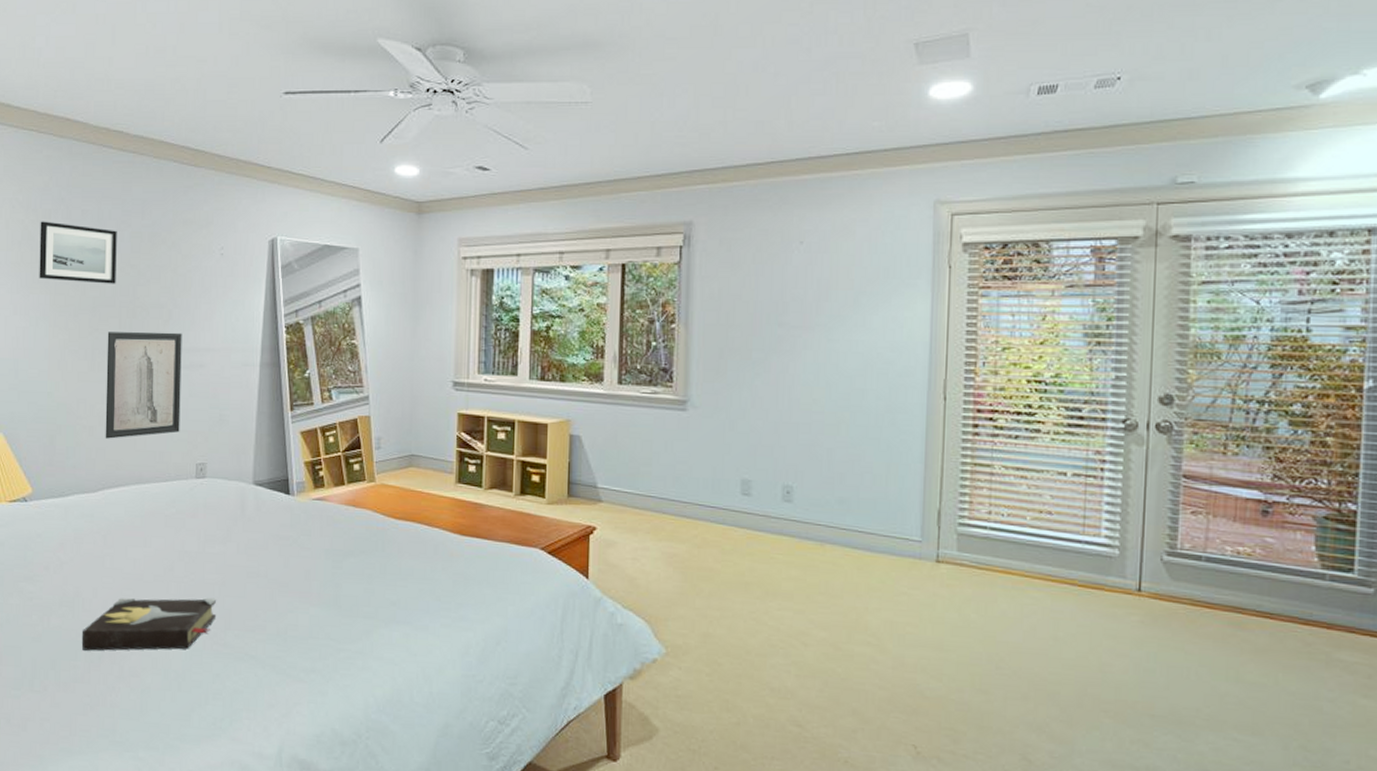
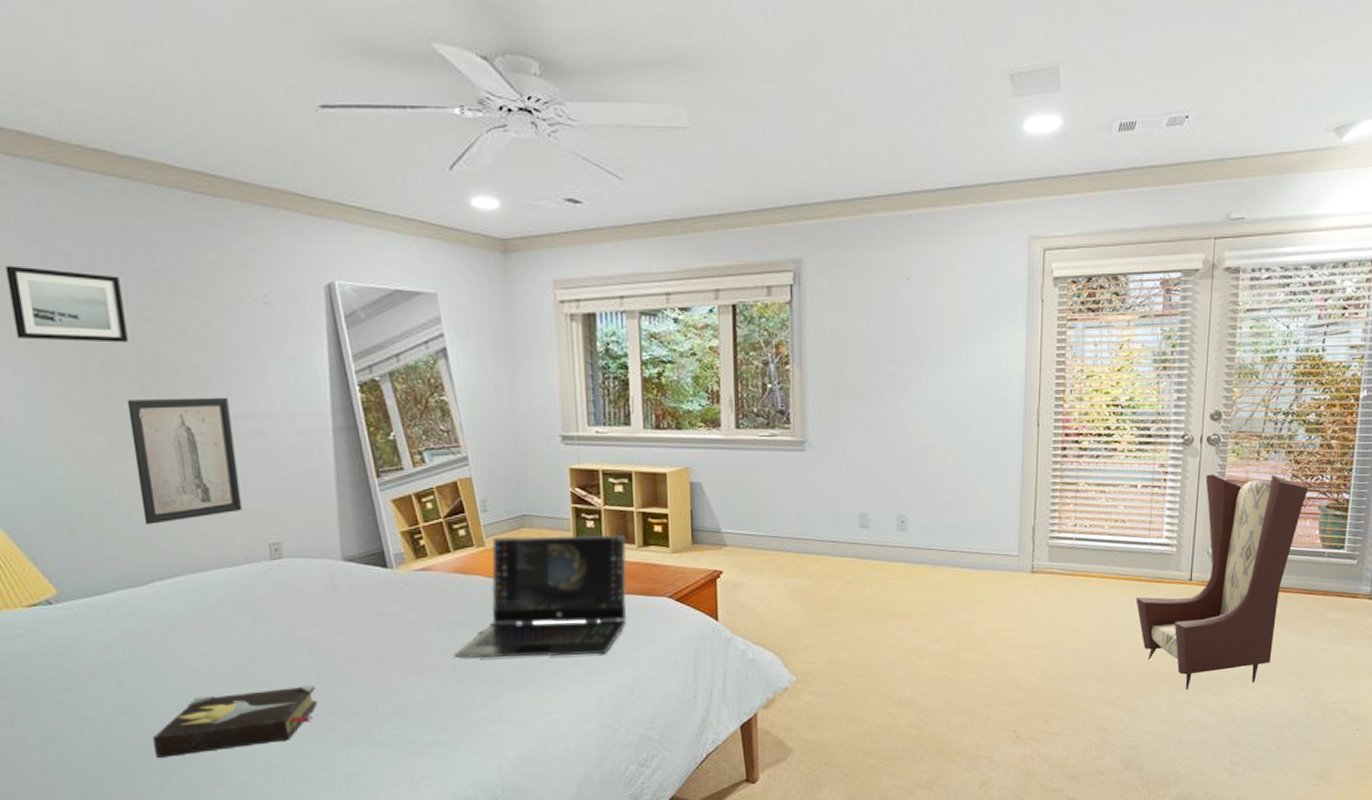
laptop: none [338,474,505,601] -> present [455,535,627,659]
armchair: none [1067,467,1298,730] -> present [1135,474,1309,690]

